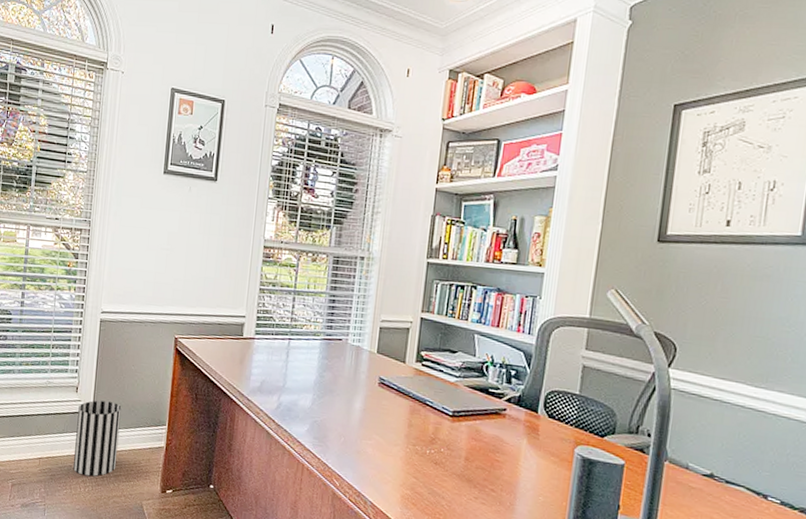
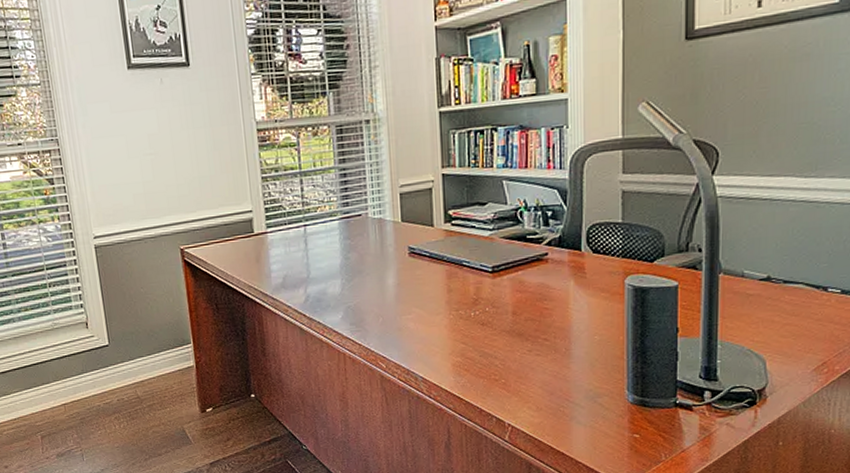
wastebasket: present [73,400,122,477] -> none [93,331,148,412]

